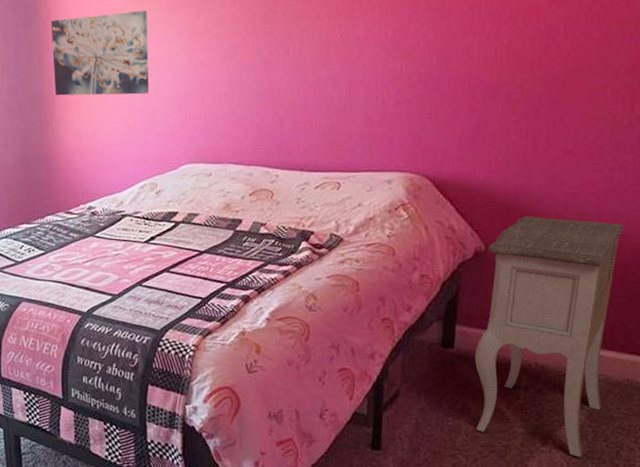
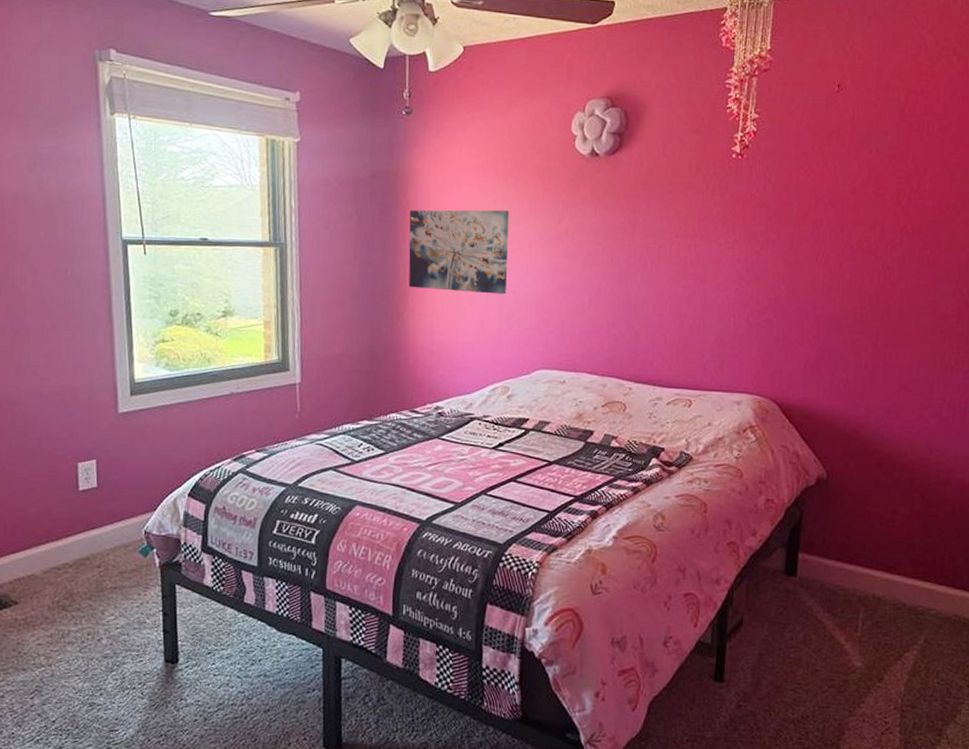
nightstand: present [474,216,624,457] -> none [815,446,951,694]

